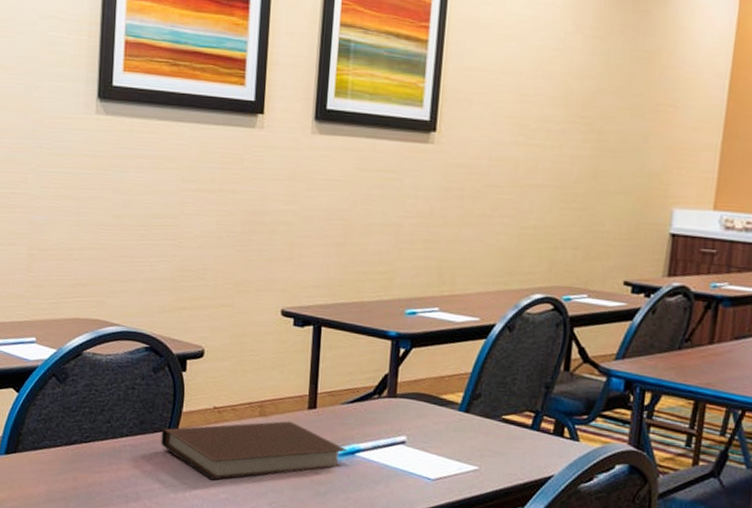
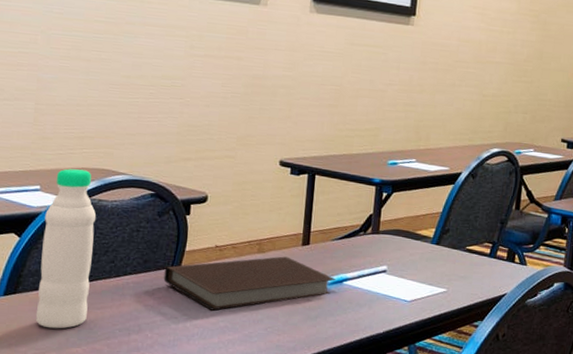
water bottle: none [35,319,91,493] -> present [35,168,97,329]

